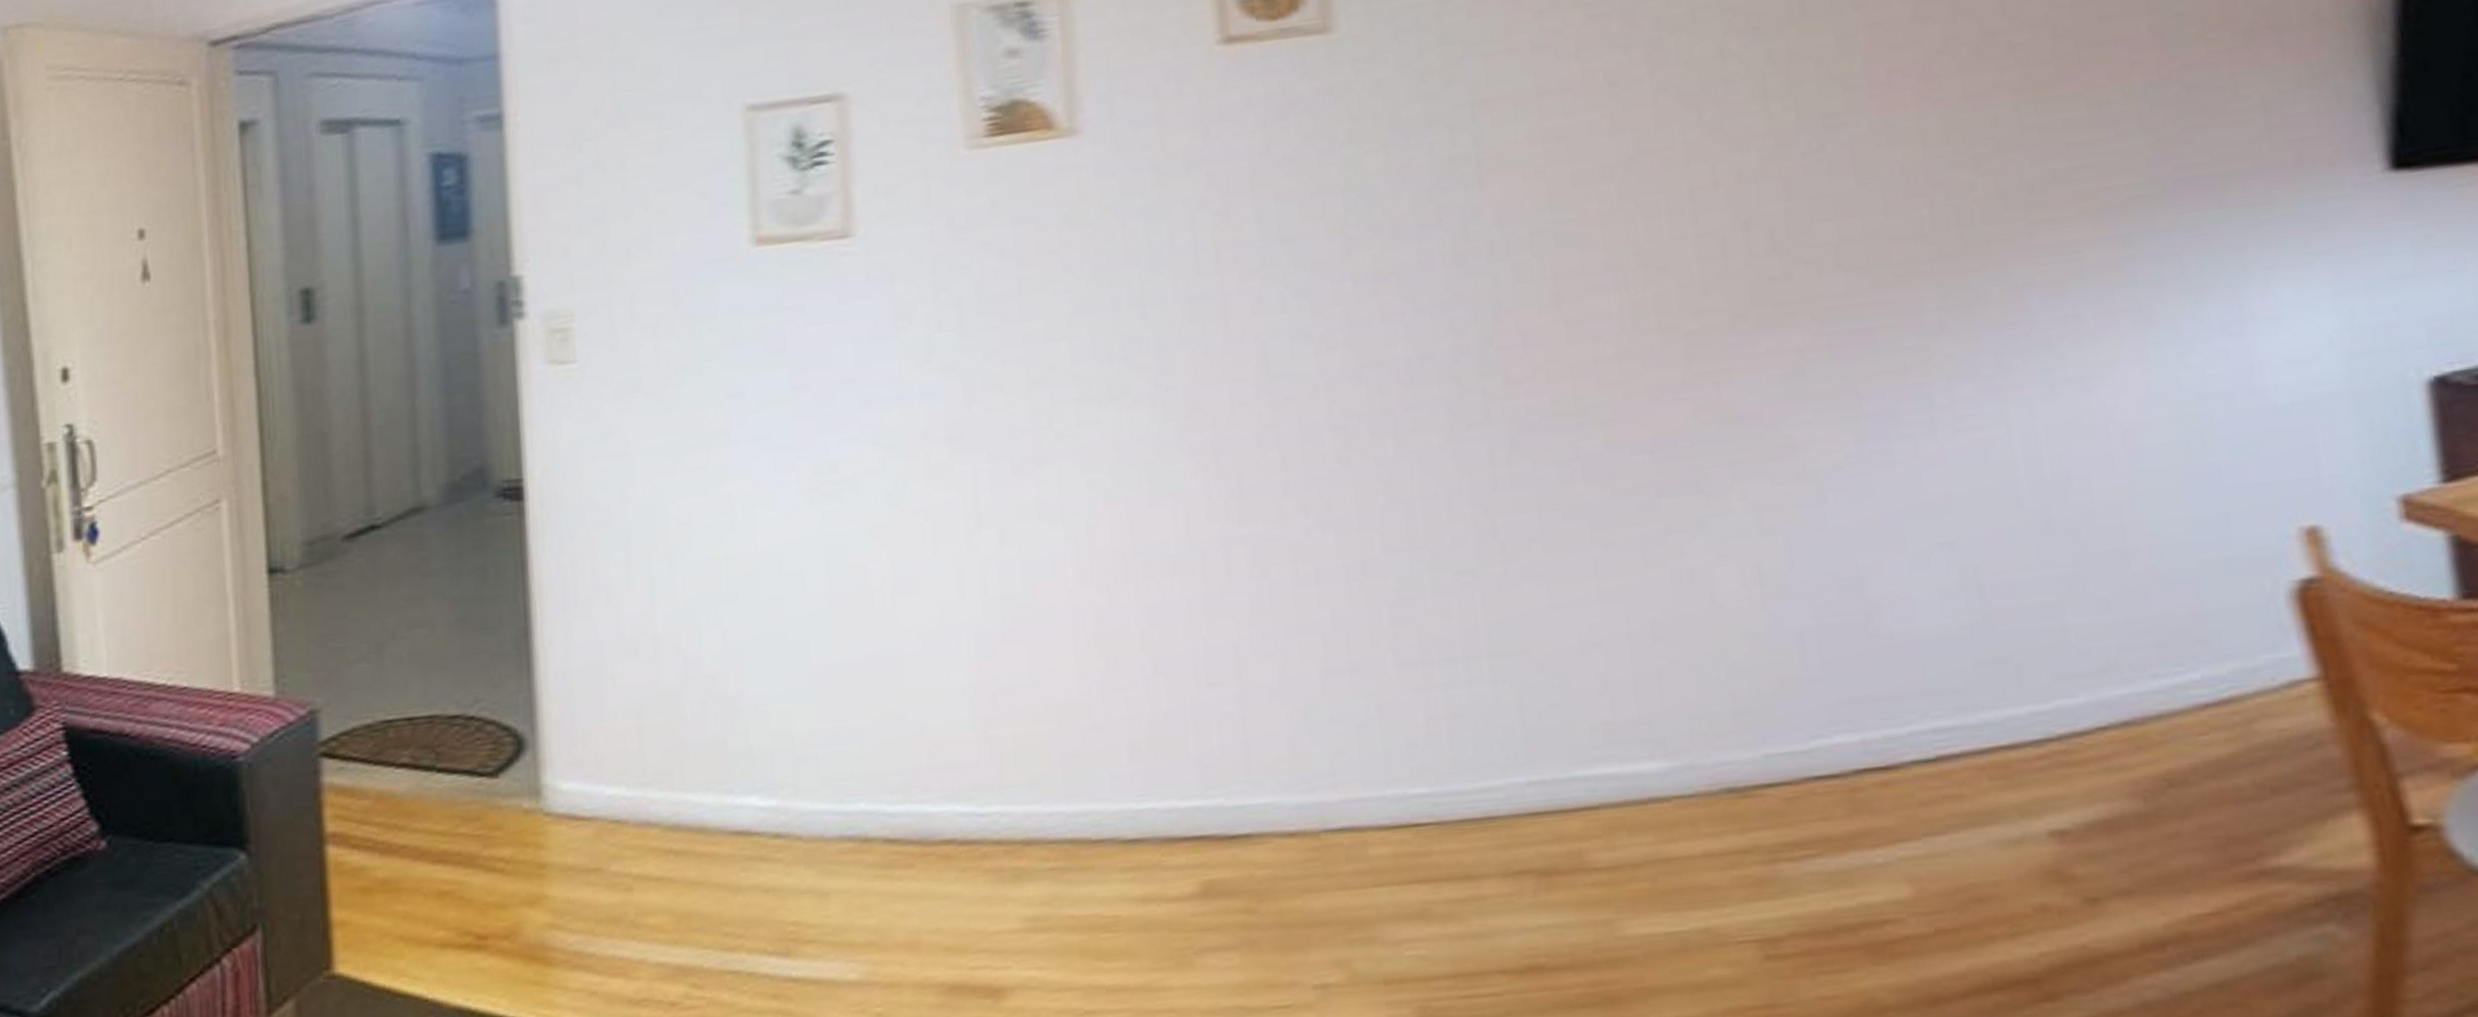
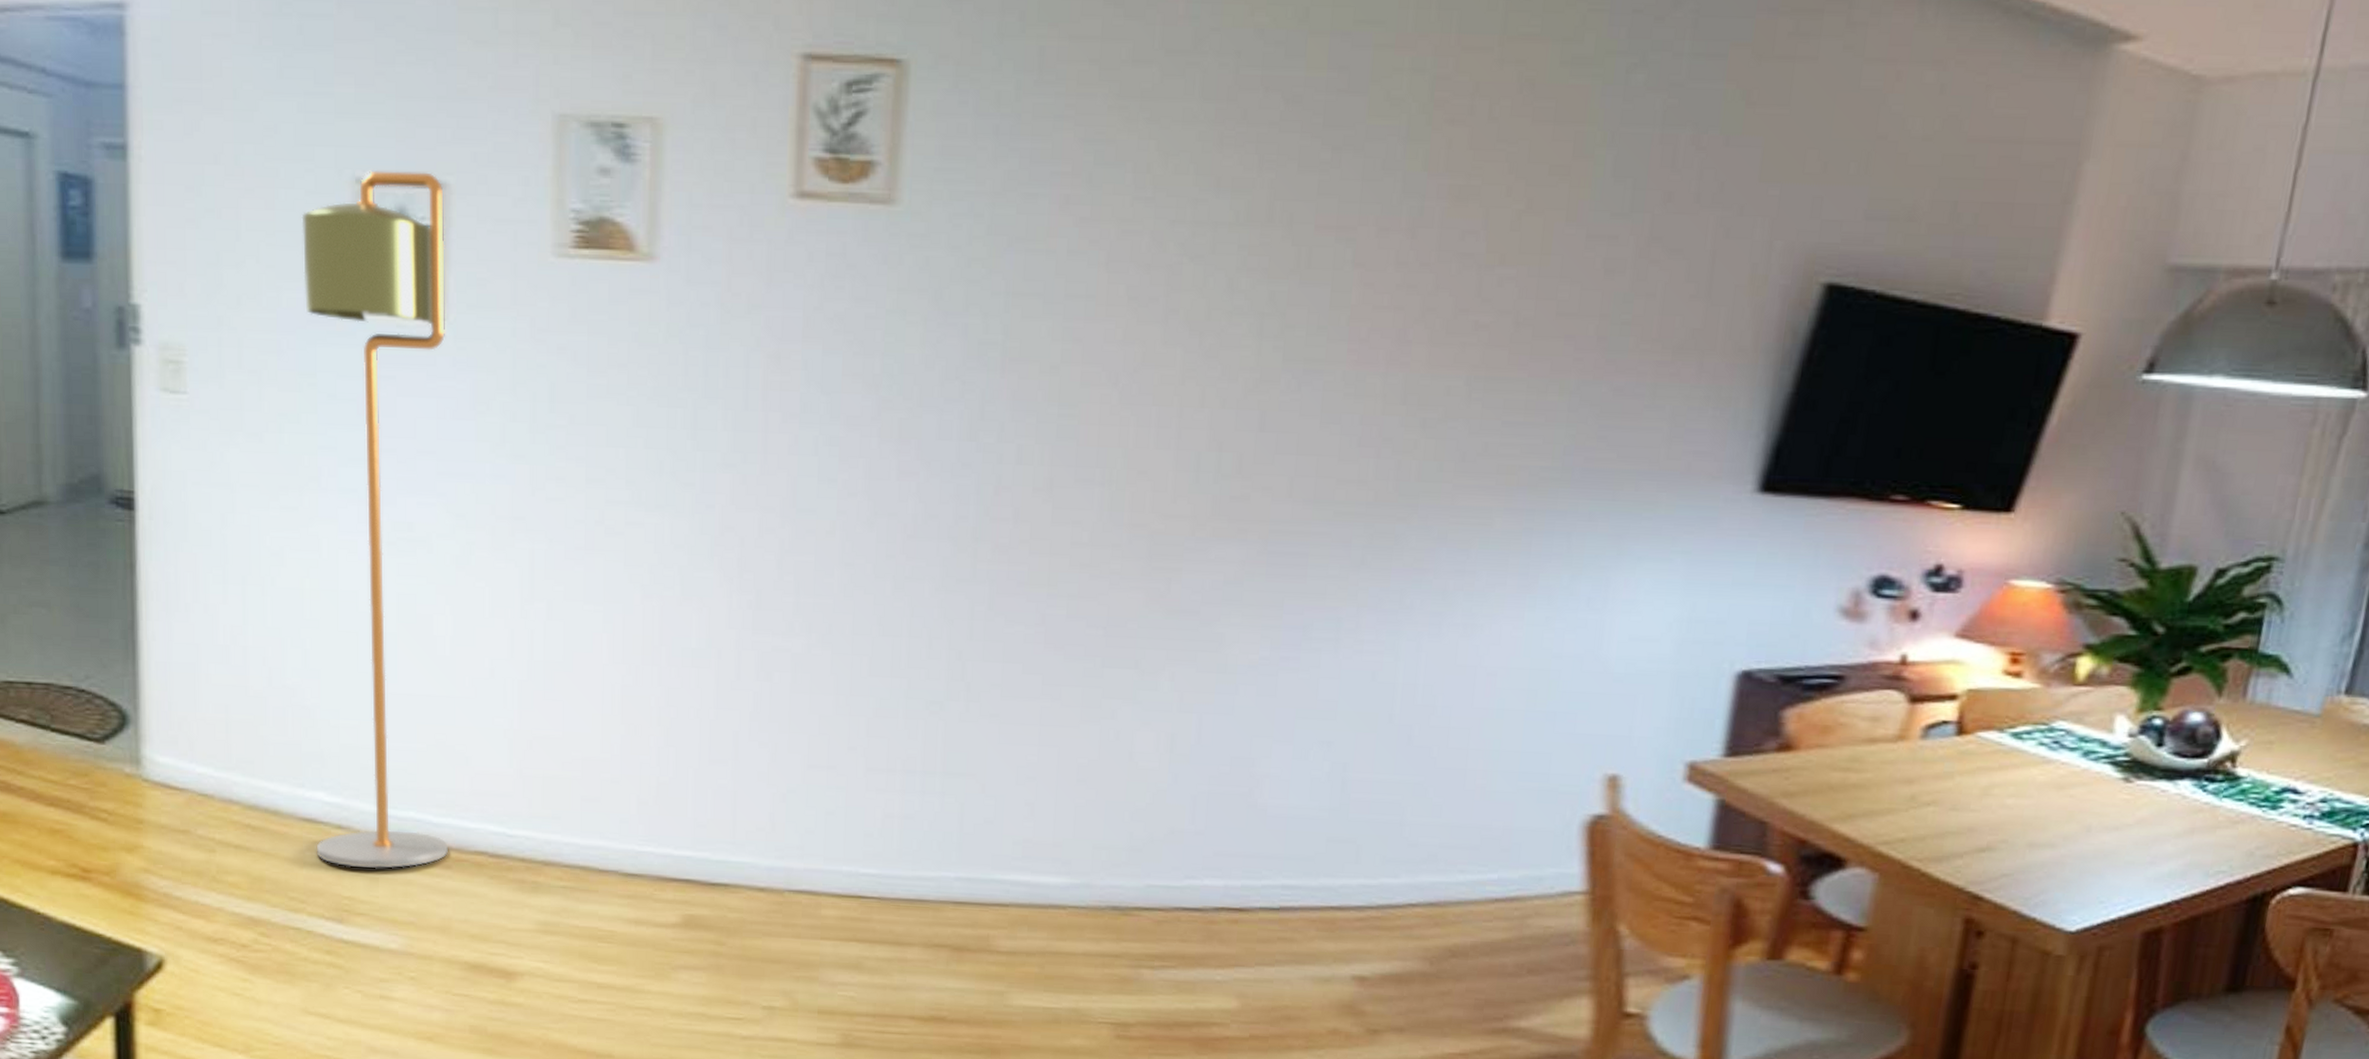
floor lamp: none [691,86,910,884] -> present [301,170,449,869]

